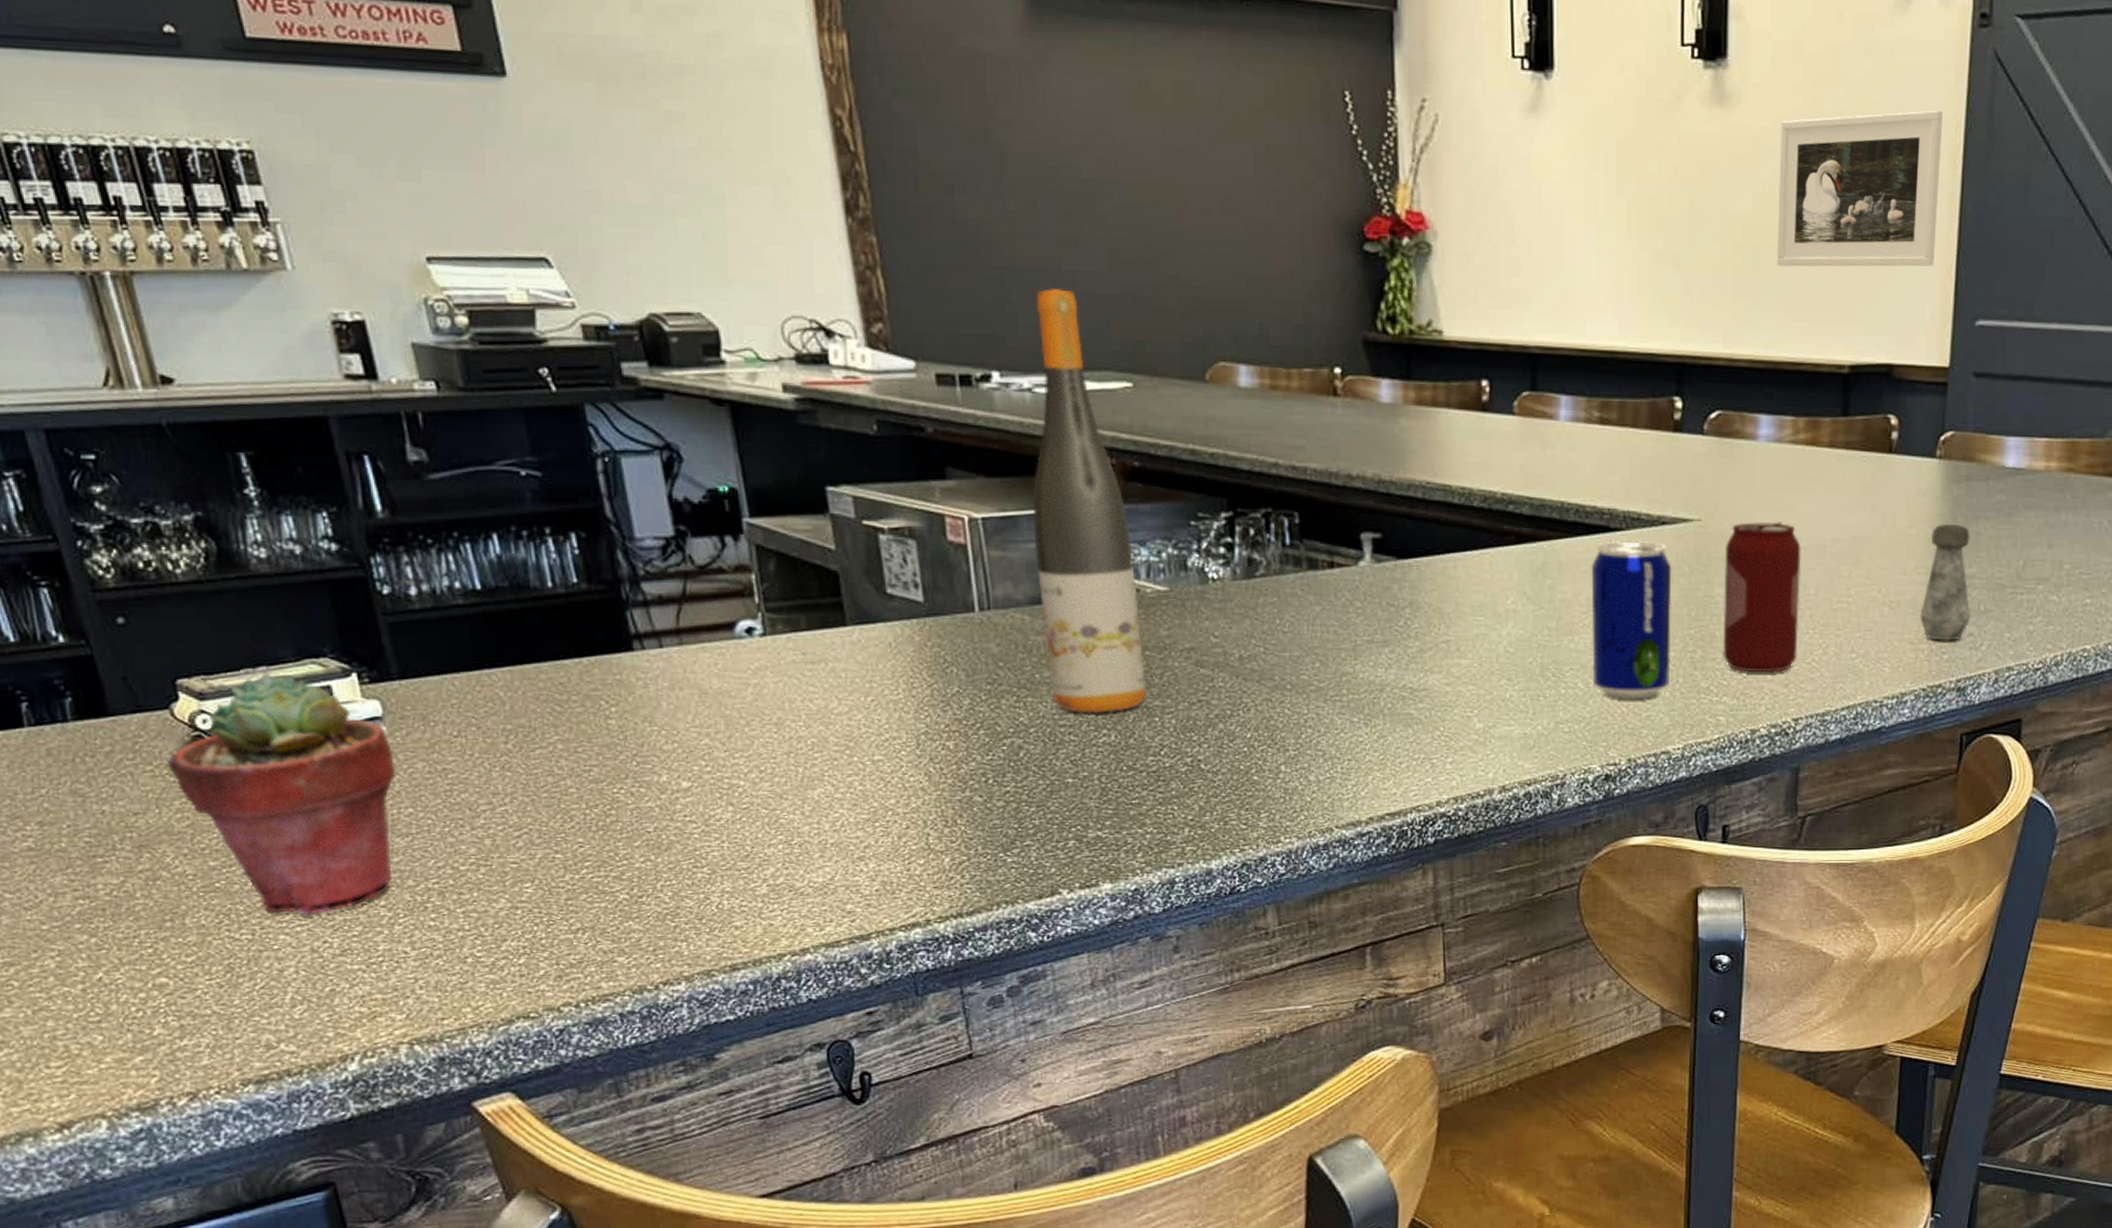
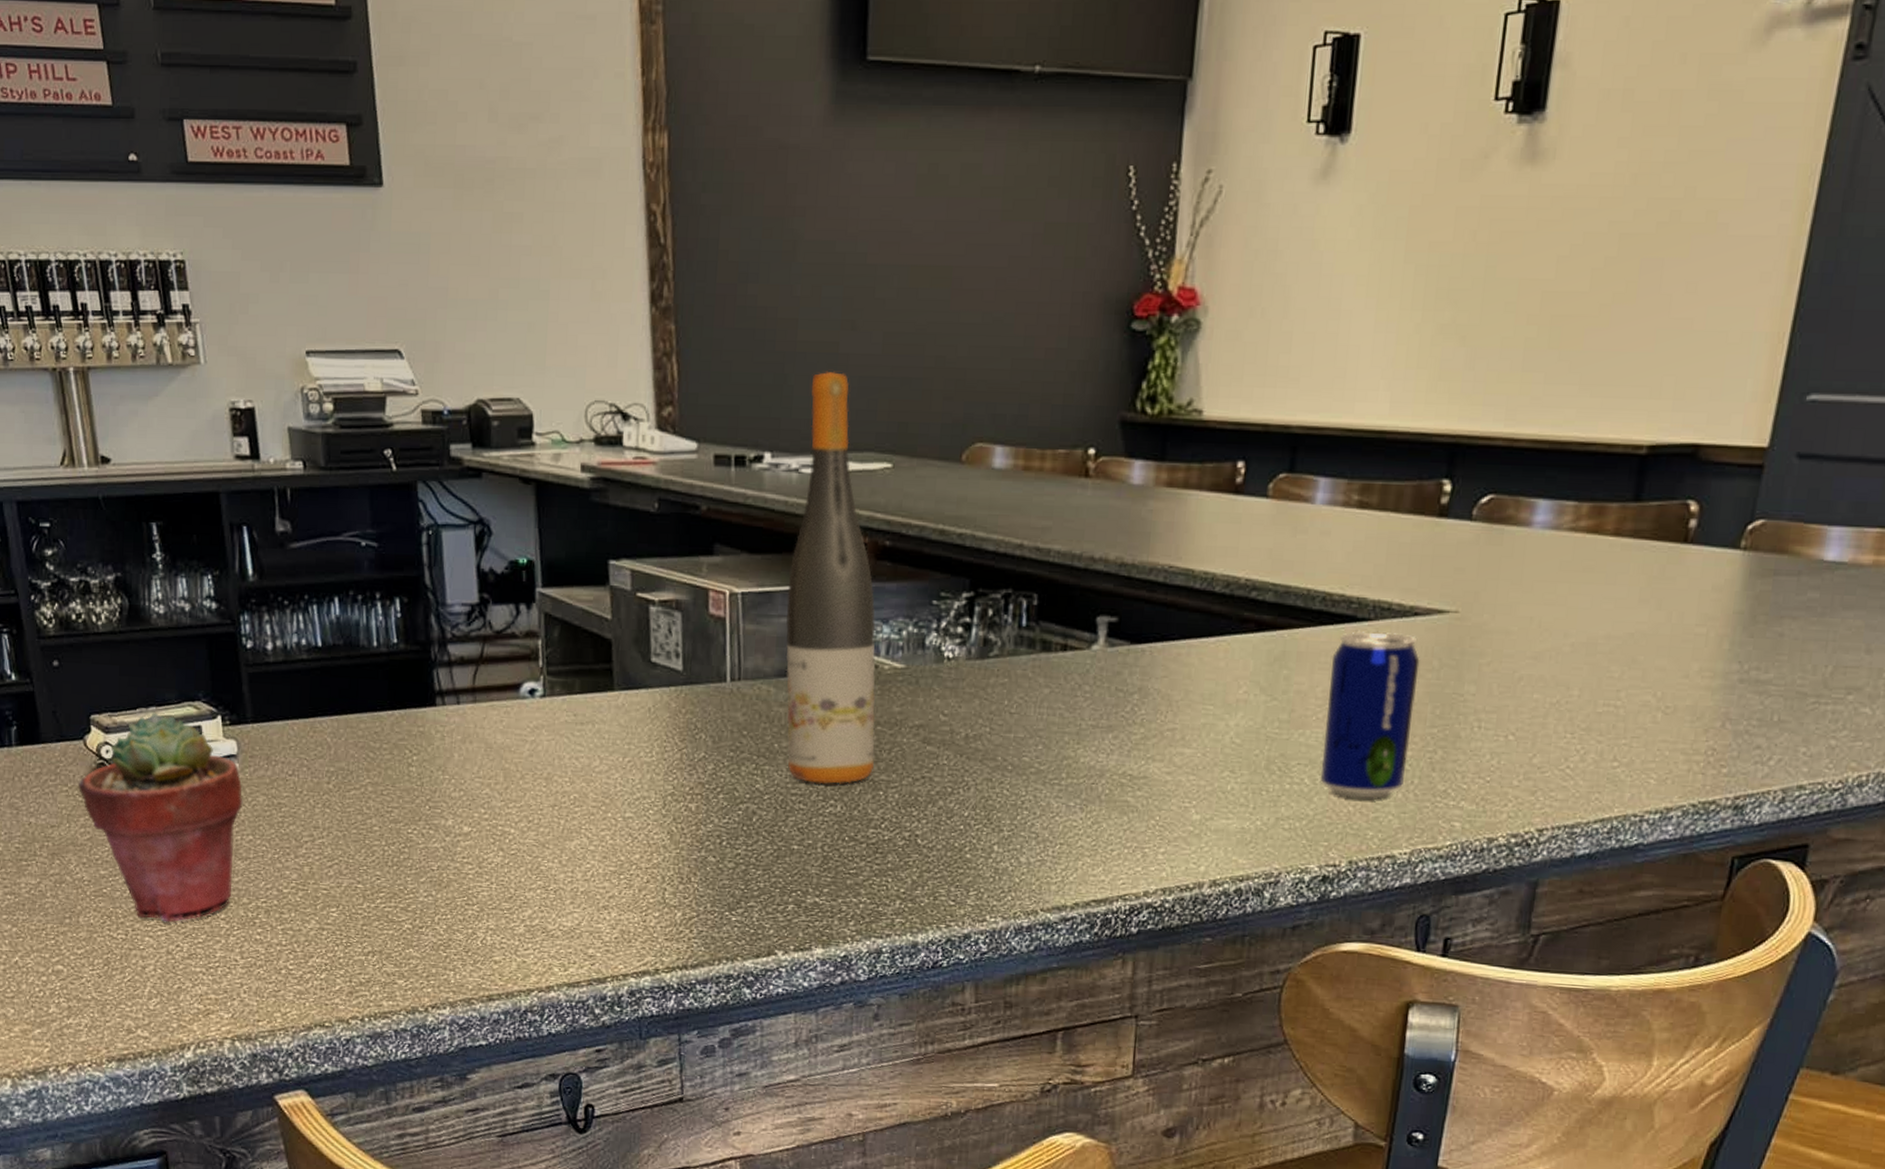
beverage can: present [1723,522,1801,673] -> none [1466,615,1569,779]
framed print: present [1777,110,1944,267] -> none [1577,157,1796,338]
salt shaker: present [1920,524,1971,641] -> none [1698,623,1772,753]

